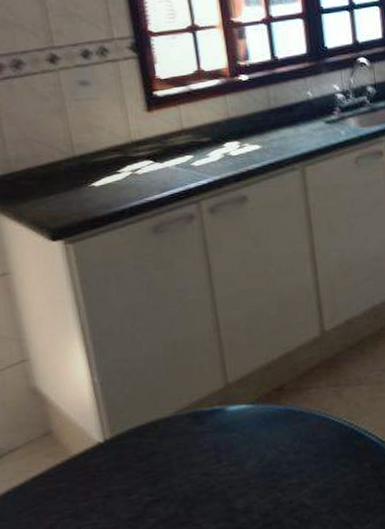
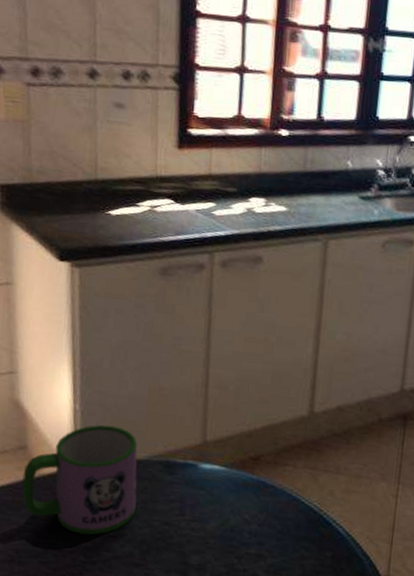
mug: none [52,390,173,507] -> present [21,424,138,535]

